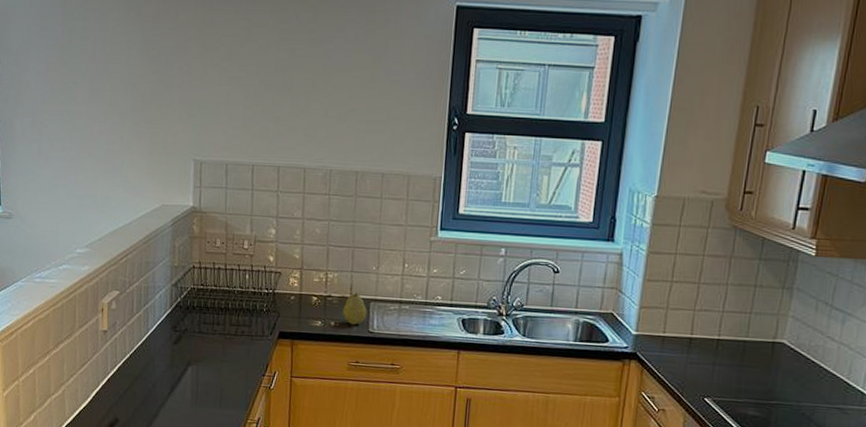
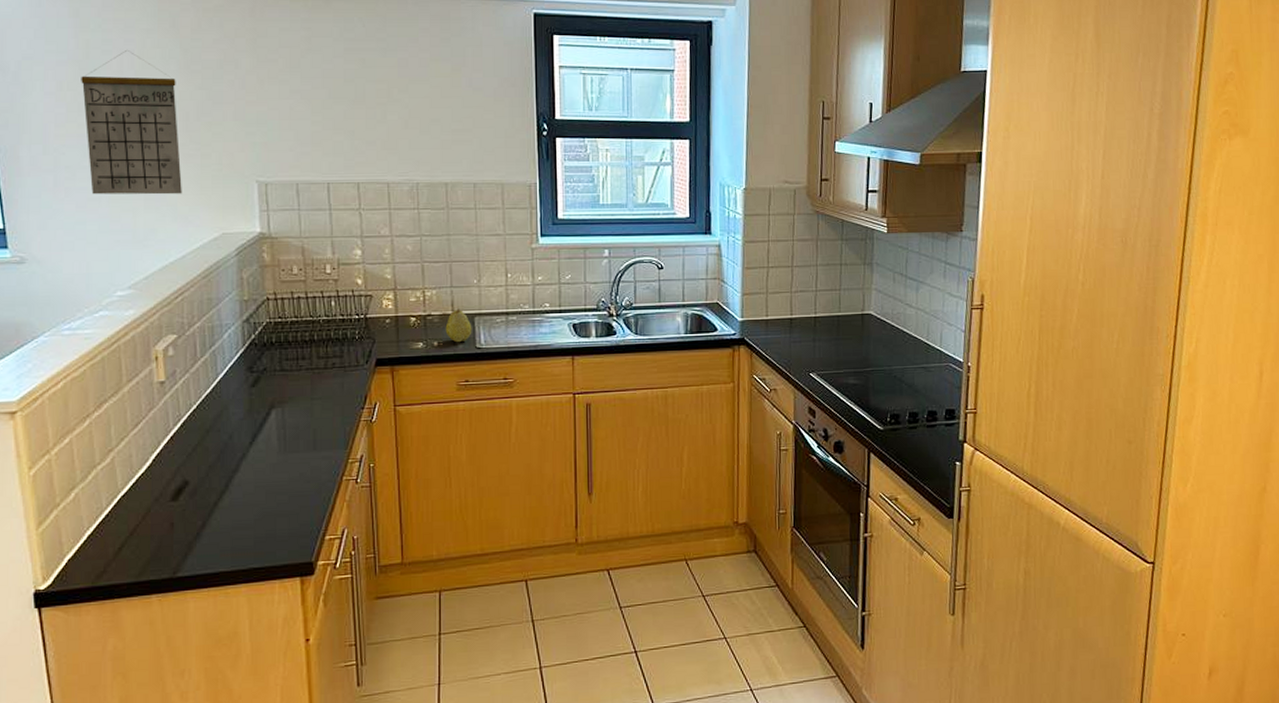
calendar: none [63,37,137,168] -> present [81,50,182,195]

